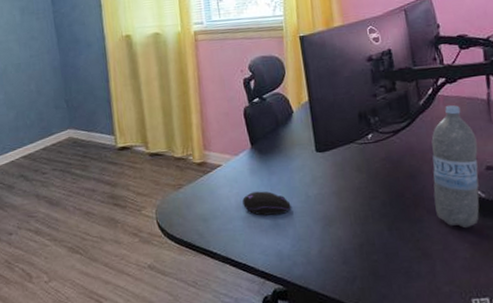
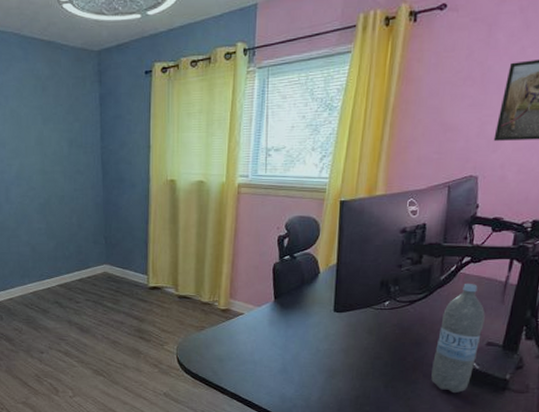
computer mouse: present [242,191,292,216] -> none [258,340,301,363]

